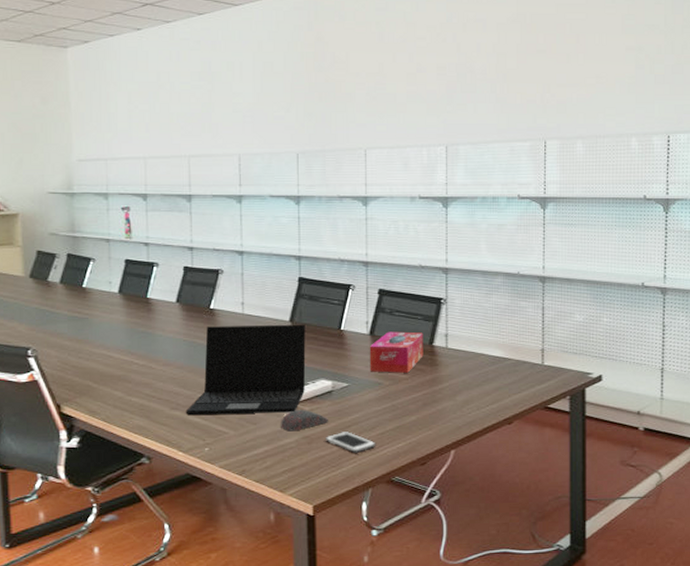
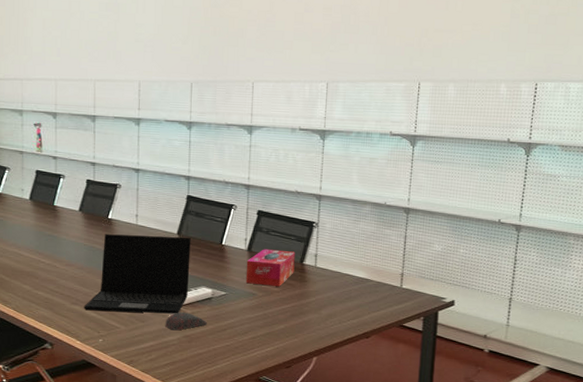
cell phone: present [326,432,376,453] -> none [204,334,248,353]

